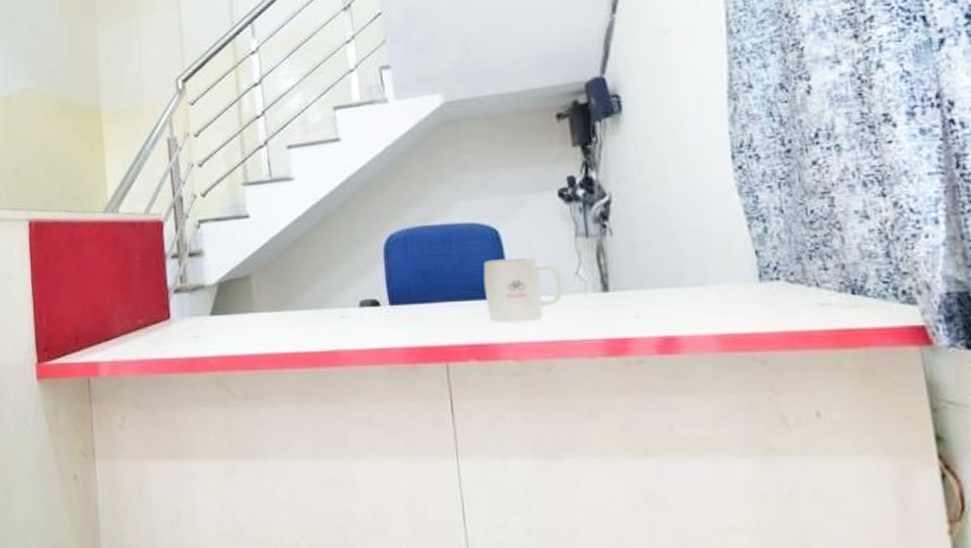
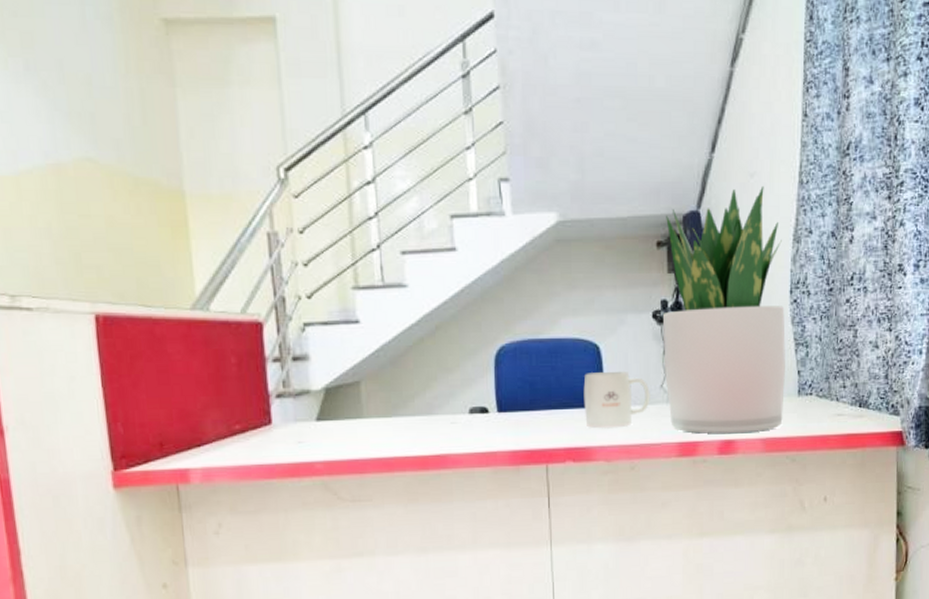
planter: none [565,41,742,329] -> present [662,185,785,434]

